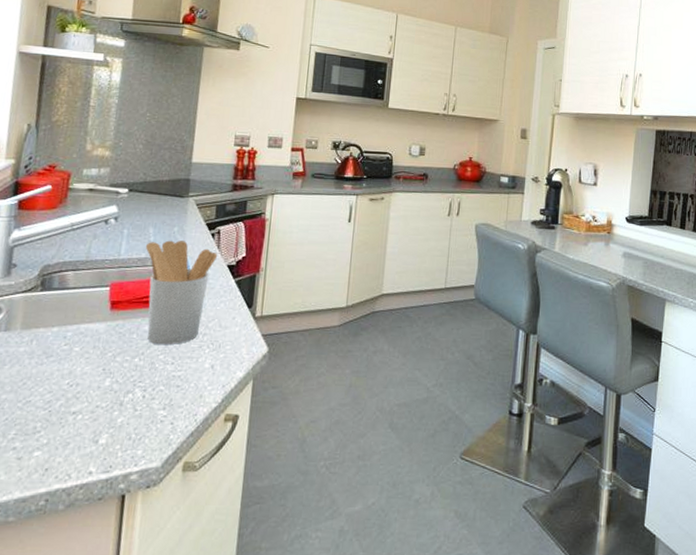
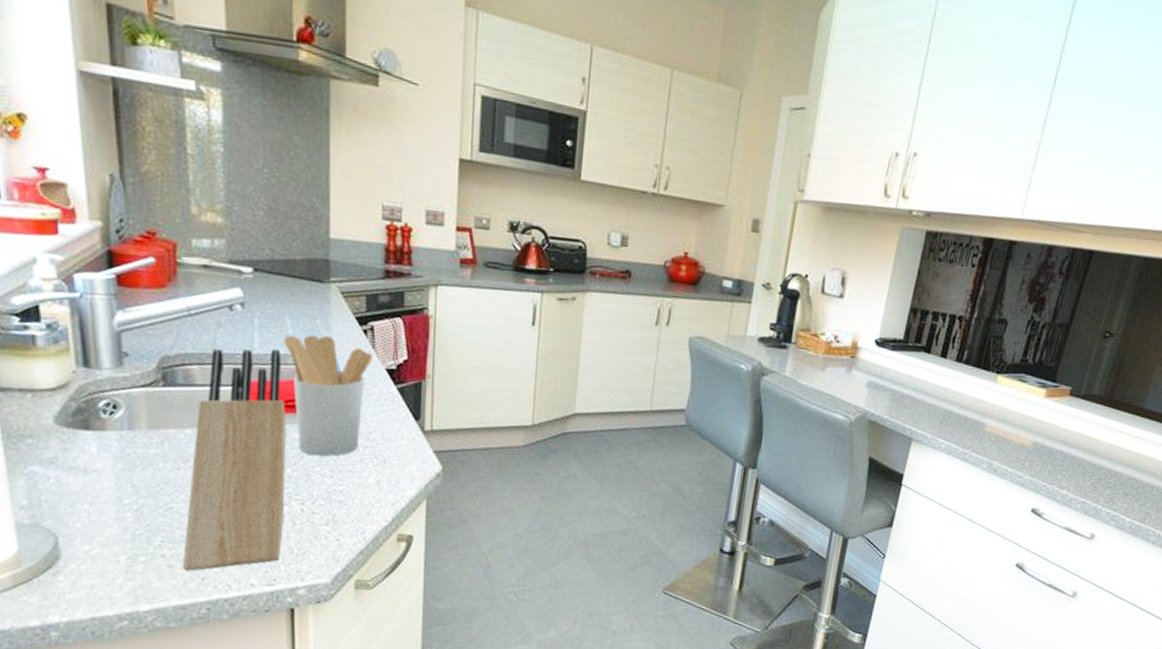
knife block: none [30,254,143,463] -> present [183,348,287,571]

